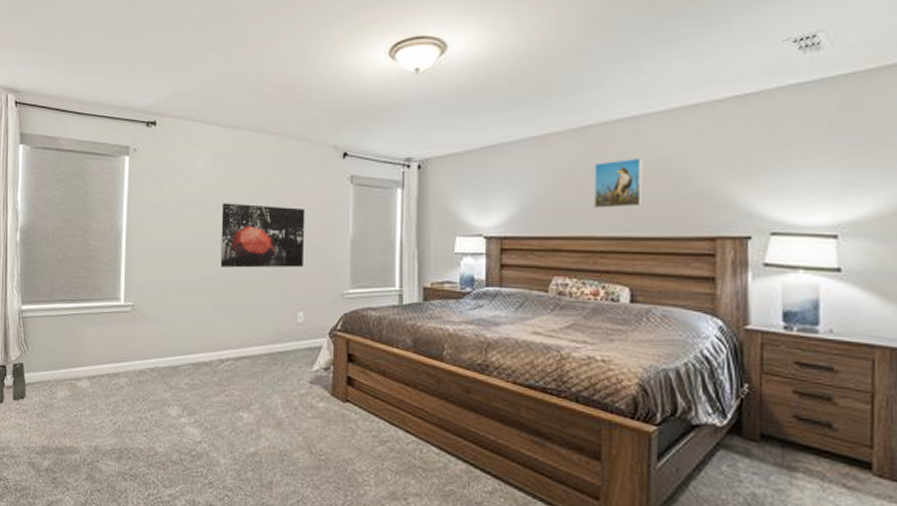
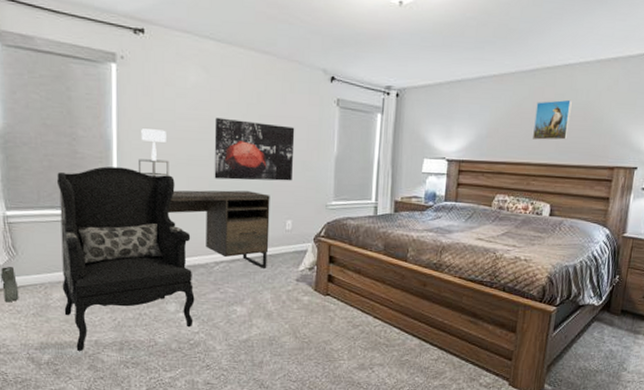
armchair: none [67,258,198,458] -> present [56,166,195,351]
table lamp: none [145,218,175,267] -> present [137,129,169,177]
desk: none [173,279,280,368] -> present [168,190,270,268]

